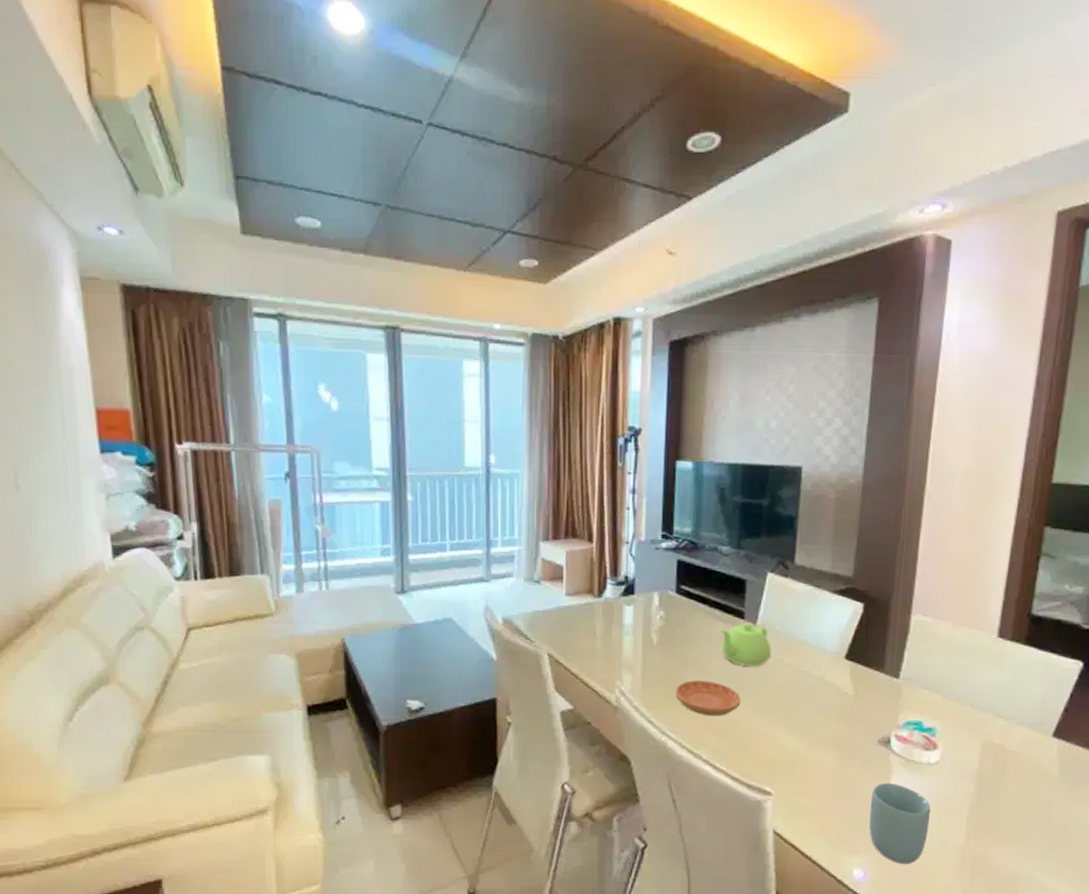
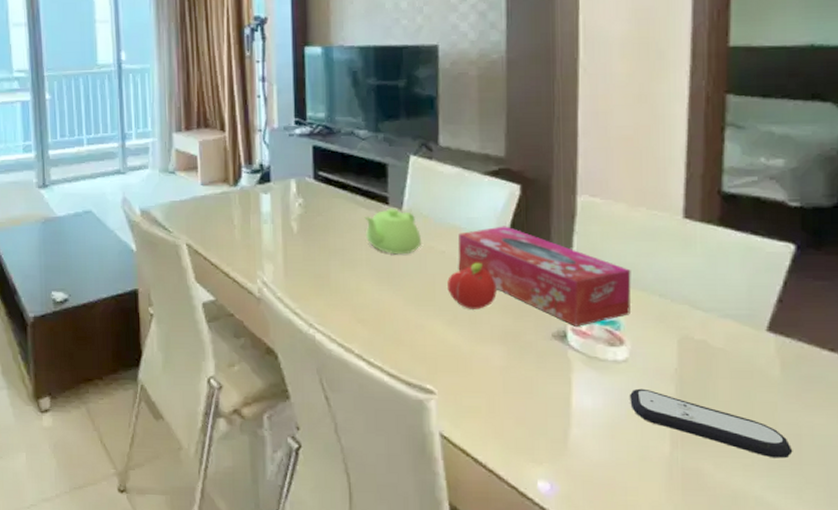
saucer: present [675,681,741,716] -> none [320,270,391,308]
fruit: none [791,674,835,718] -> present [447,262,497,309]
tissue box: none [802,641,950,733] -> present [458,226,631,327]
cup: present [869,782,931,864] -> none [550,382,624,477]
remote control: none [937,787,1061,844] -> present [630,388,793,458]

